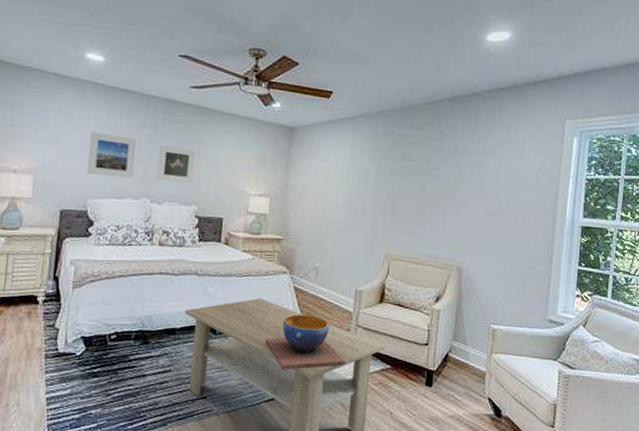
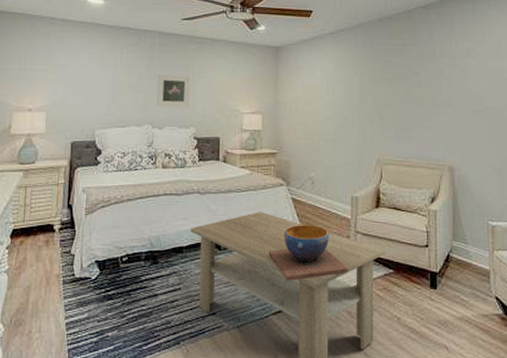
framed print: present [87,132,137,179] -> none [94,68,136,108]

